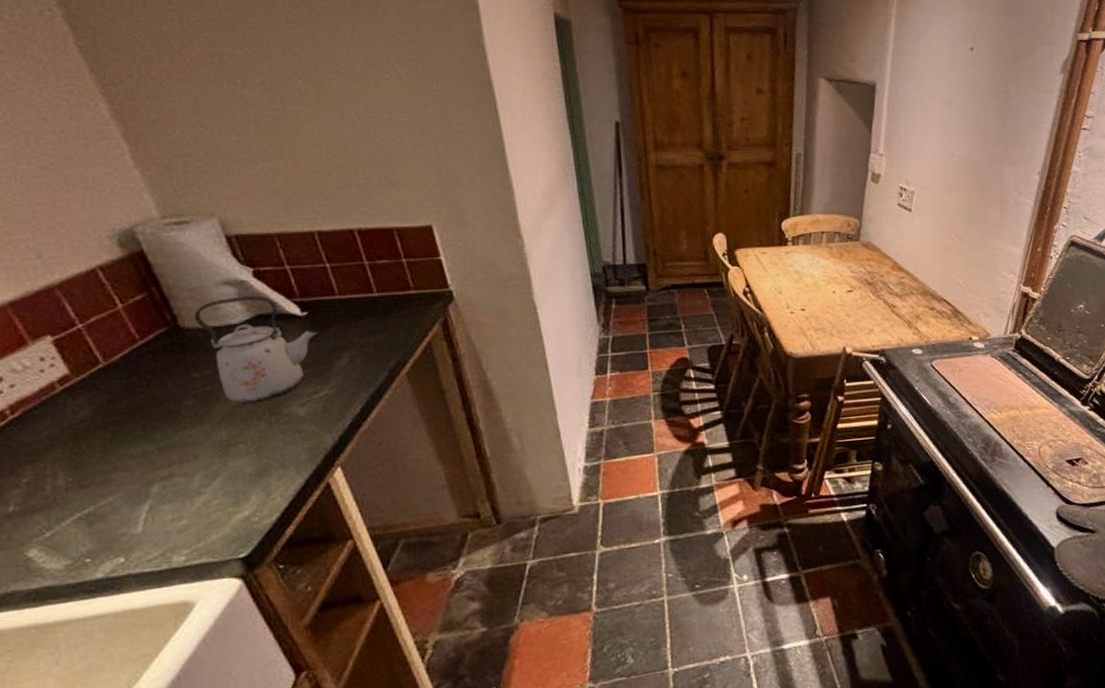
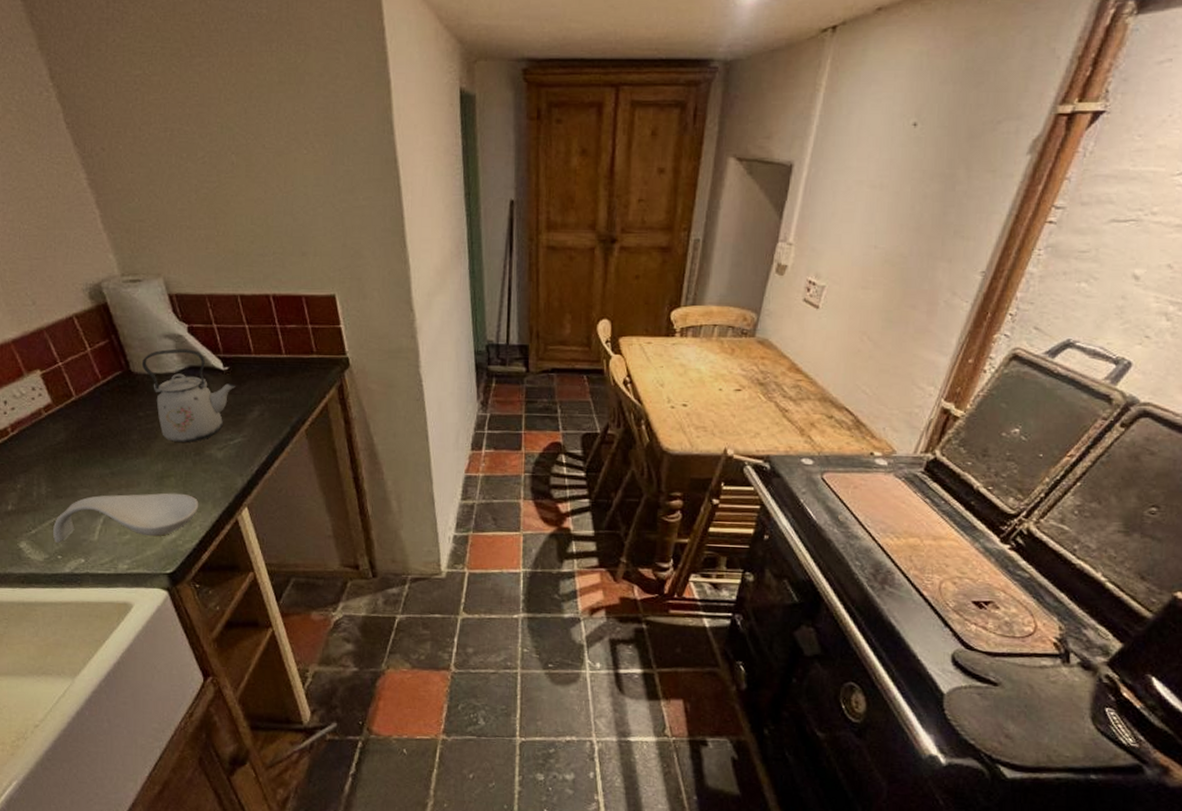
spoon rest: none [77,461,278,543] -> present [53,493,199,543]

